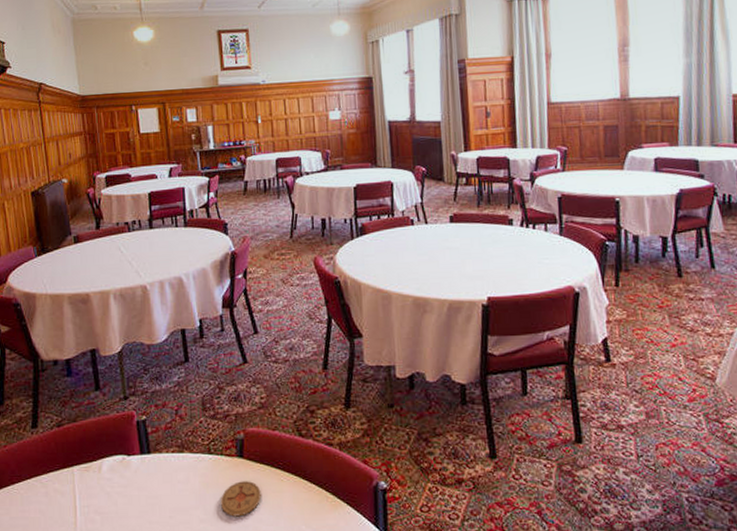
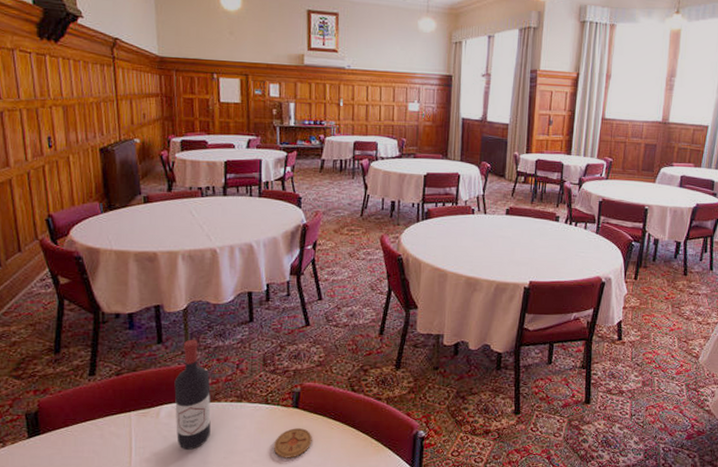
wine bottle: none [114,384,154,508] -> present [174,339,211,450]

